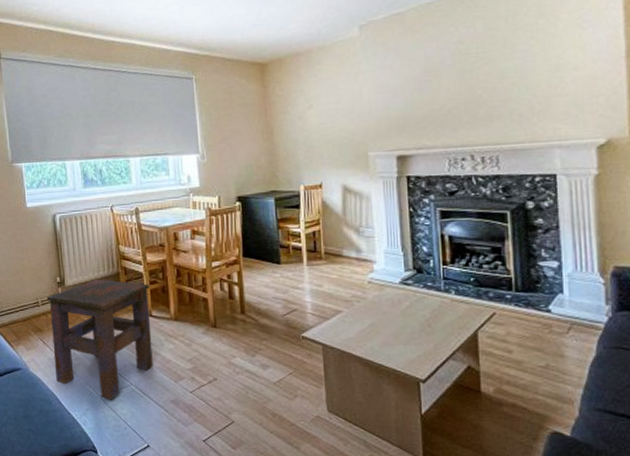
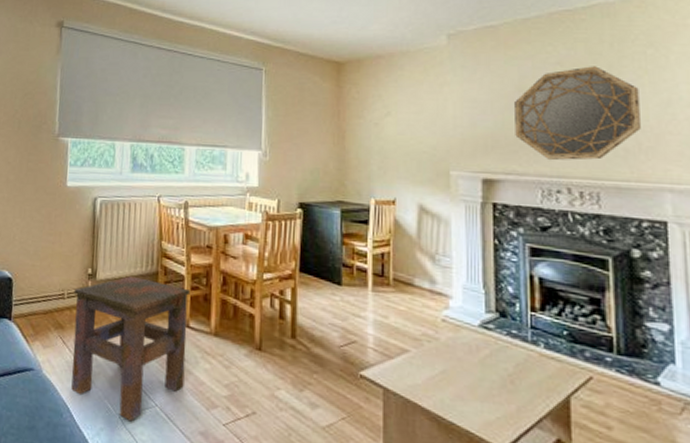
home mirror: none [422,41,533,133] -> present [515,66,641,161]

